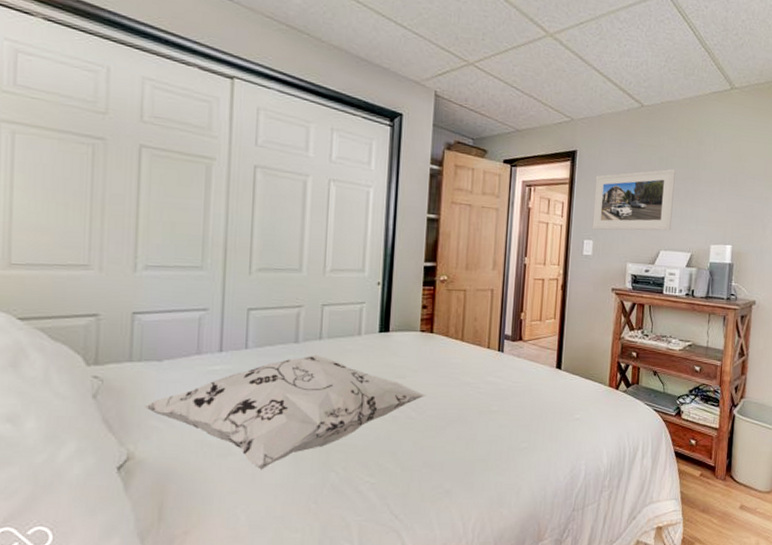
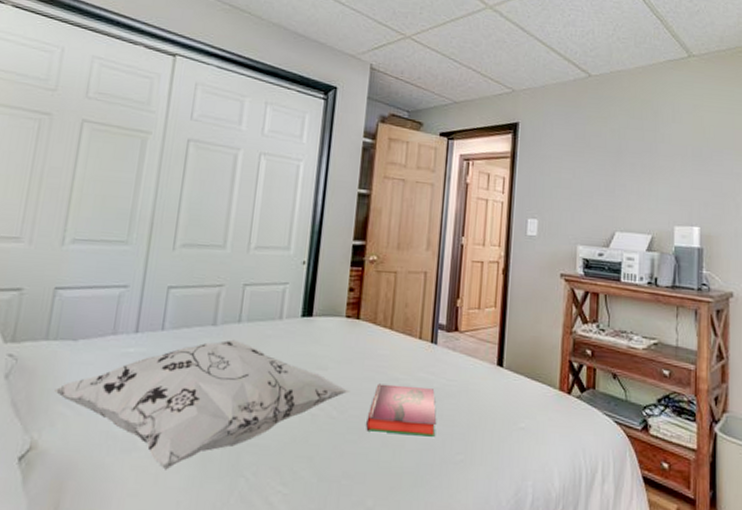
hardback book: none [442,388,504,430] -> present [366,383,437,437]
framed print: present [592,168,676,231] -> none [536,141,630,210]

